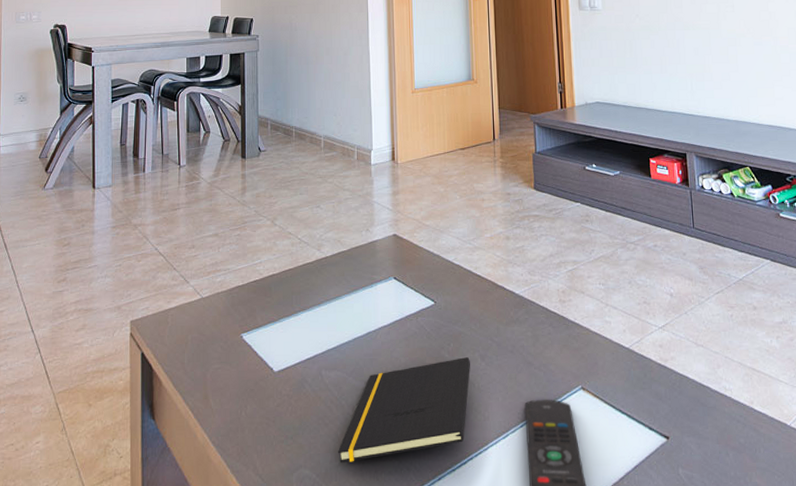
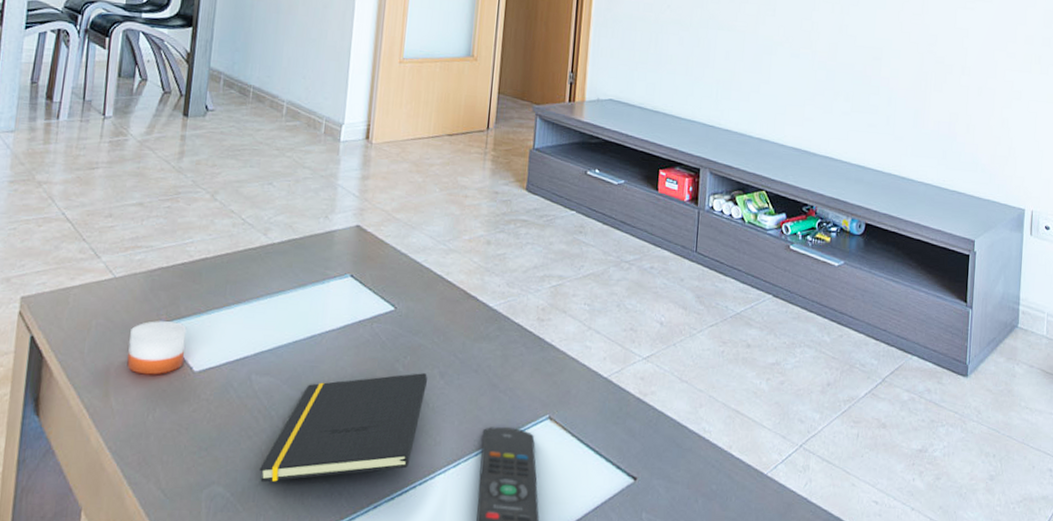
candle: none [220,330,264,378] -> present [127,320,187,375]

